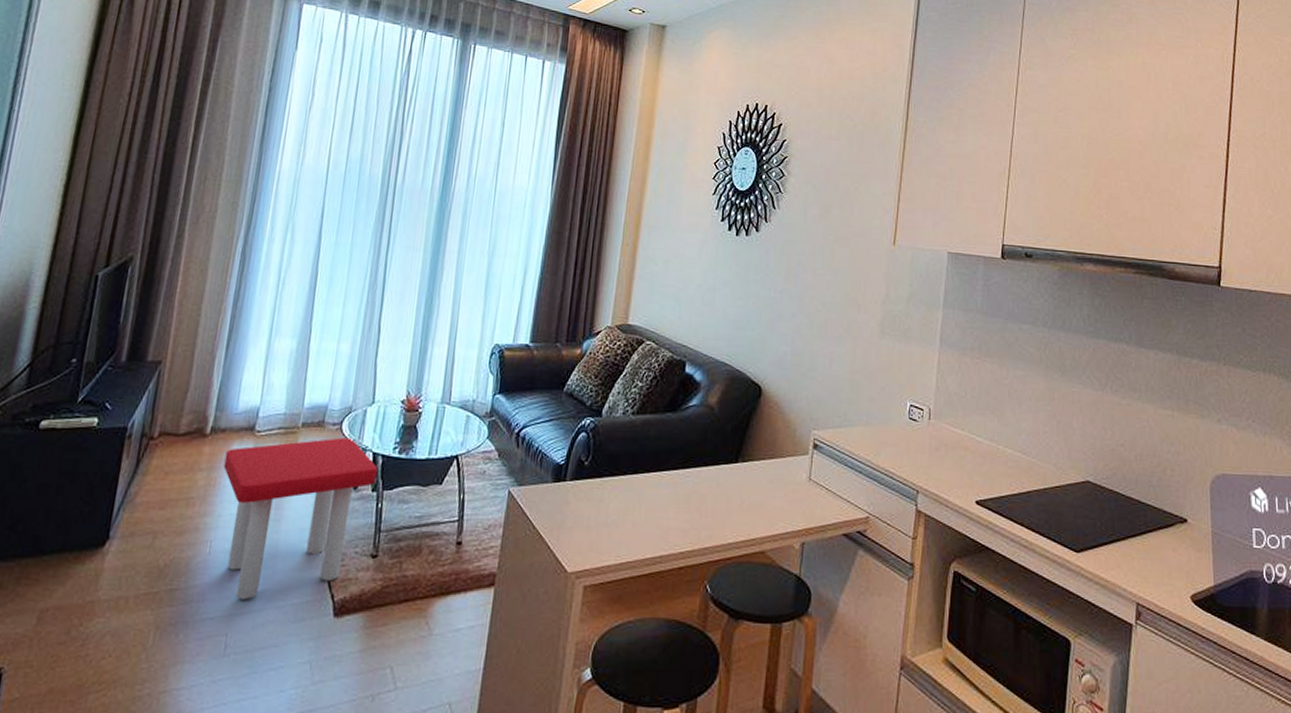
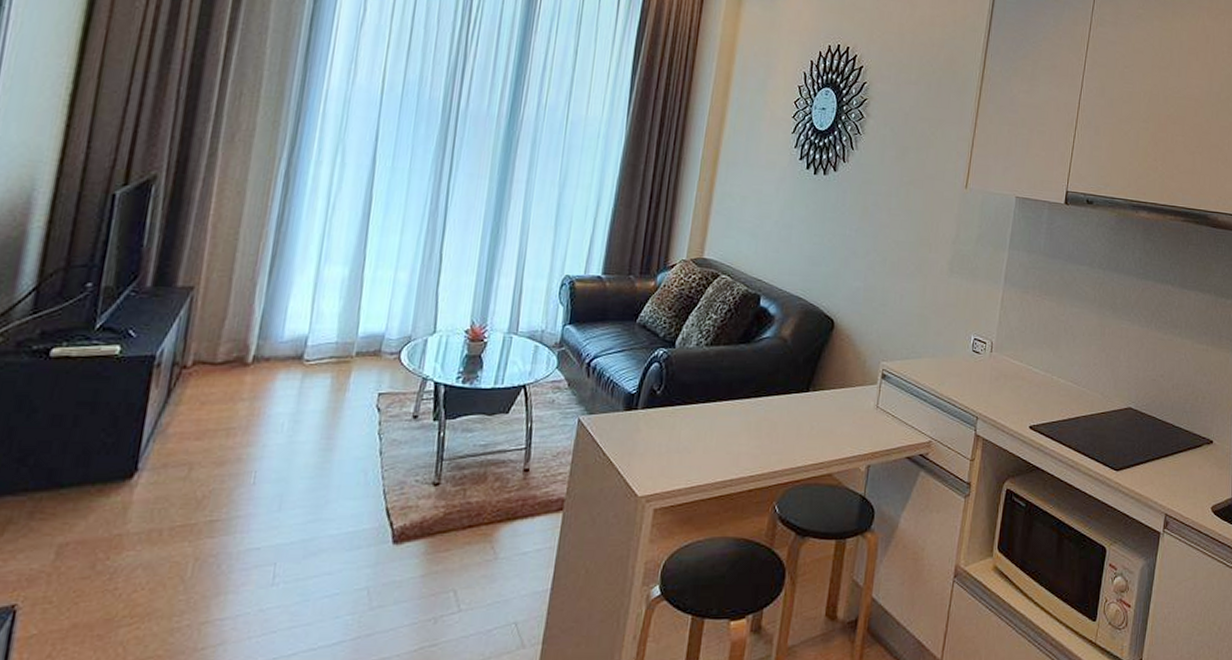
stool: present [223,437,378,600] -> none [268,367,440,530]

